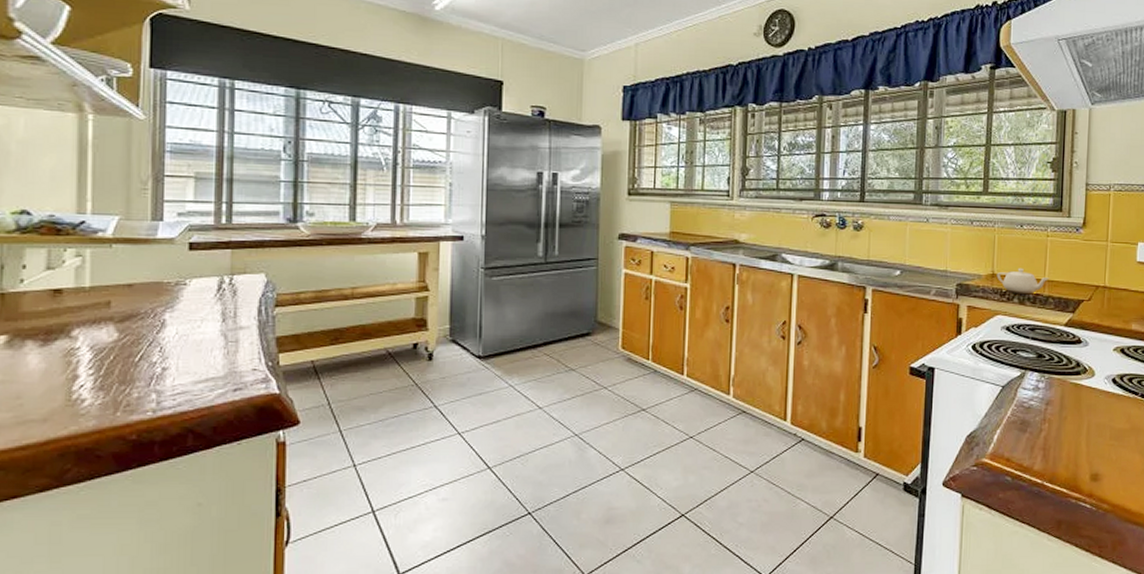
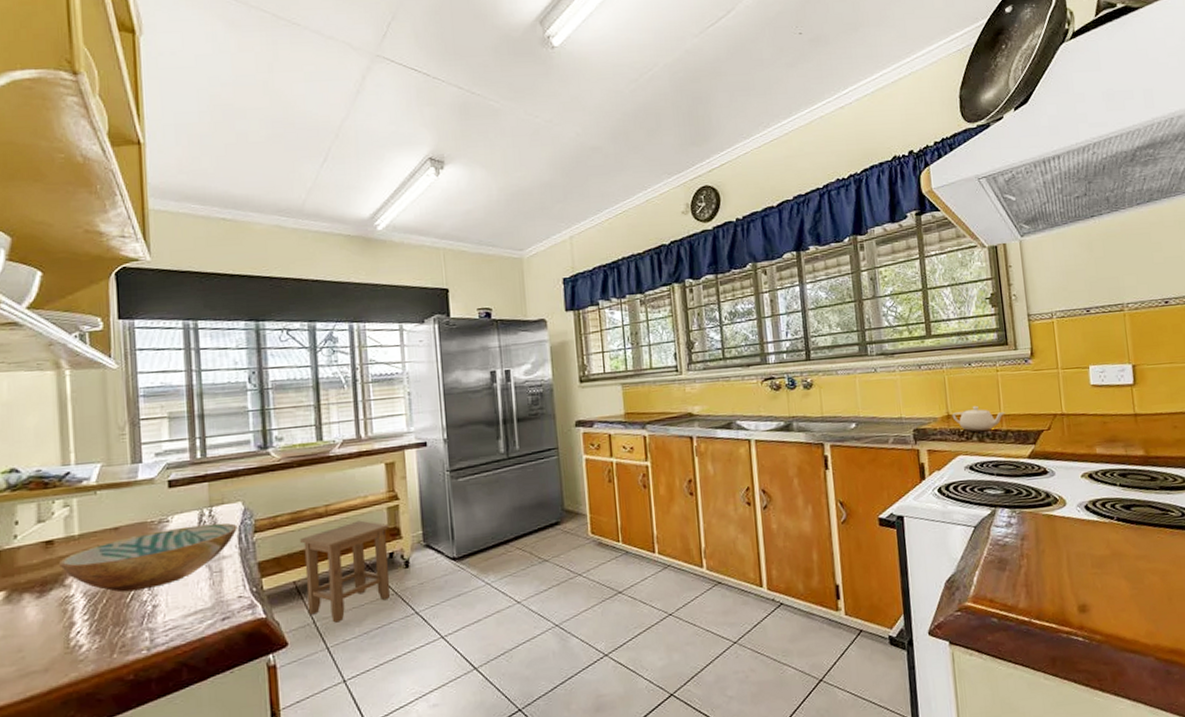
bowl: none [67,292,258,351] -> present [59,523,238,593]
stool: none [322,307,416,407] -> present [300,520,390,623]

